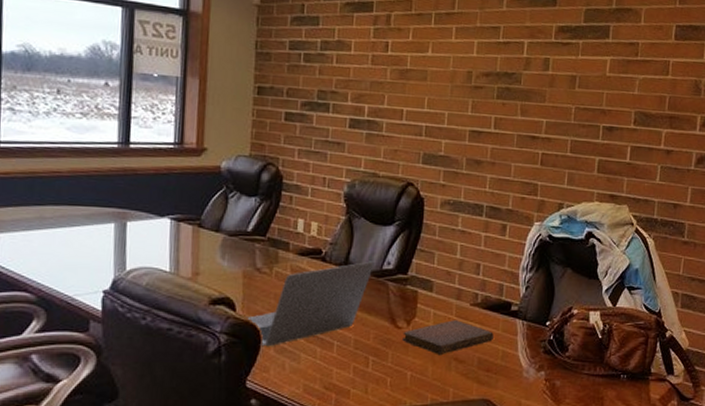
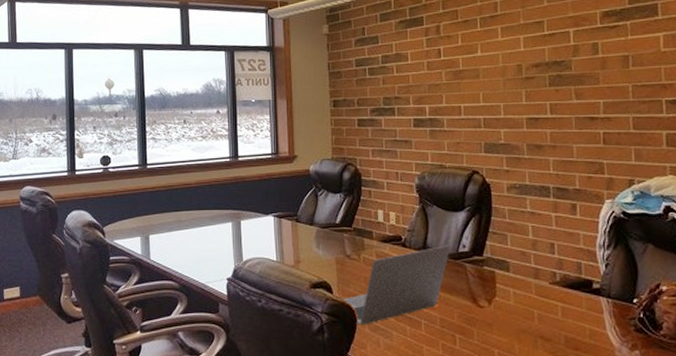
notebook: present [402,320,494,354] -> none [485,299,578,333]

